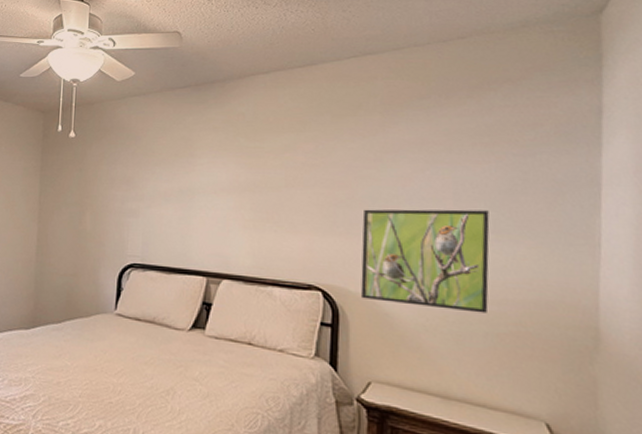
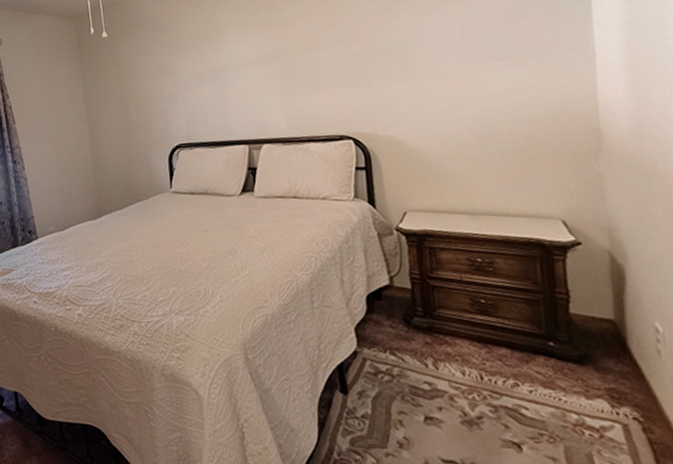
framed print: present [361,209,490,314] -> none [380,40,502,140]

